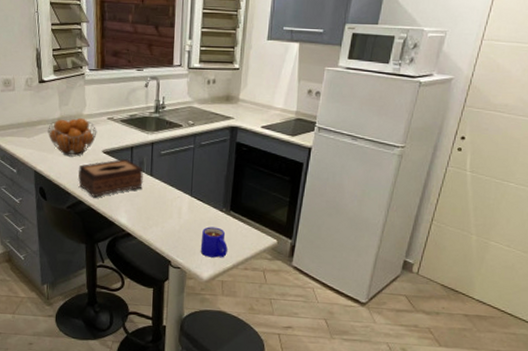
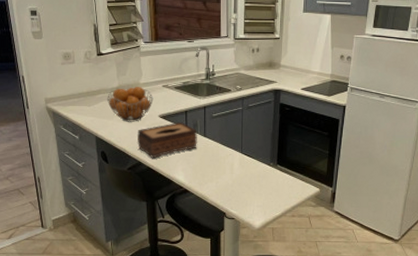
mug: present [200,226,228,258] -> none [252,180,276,207]

